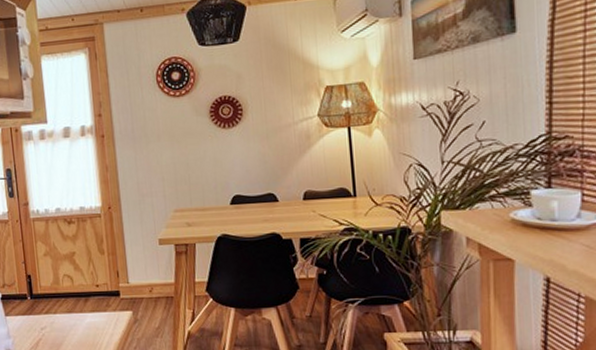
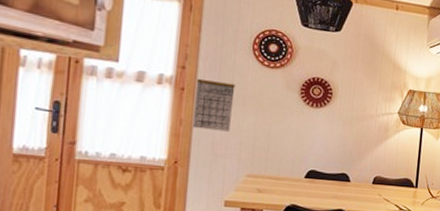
calendar: none [113,121,151,172] -> present [192,78,236,132]

